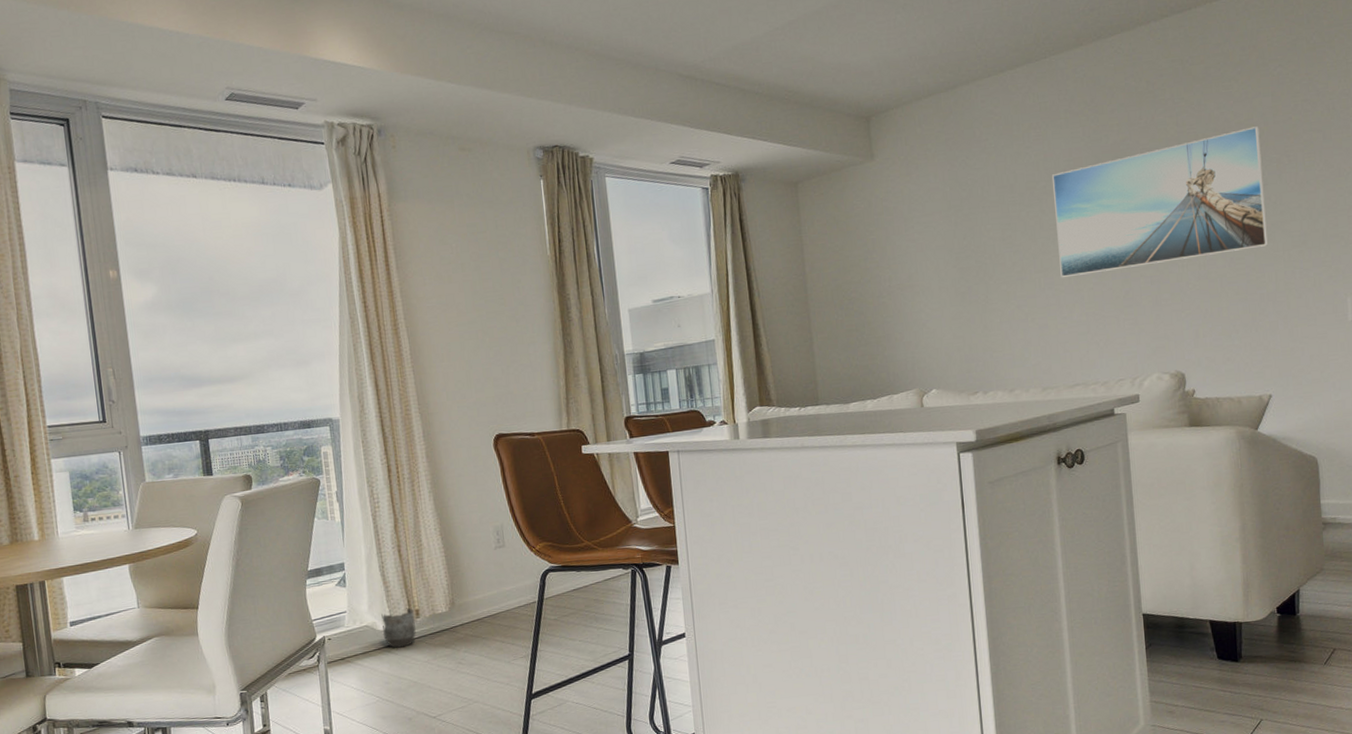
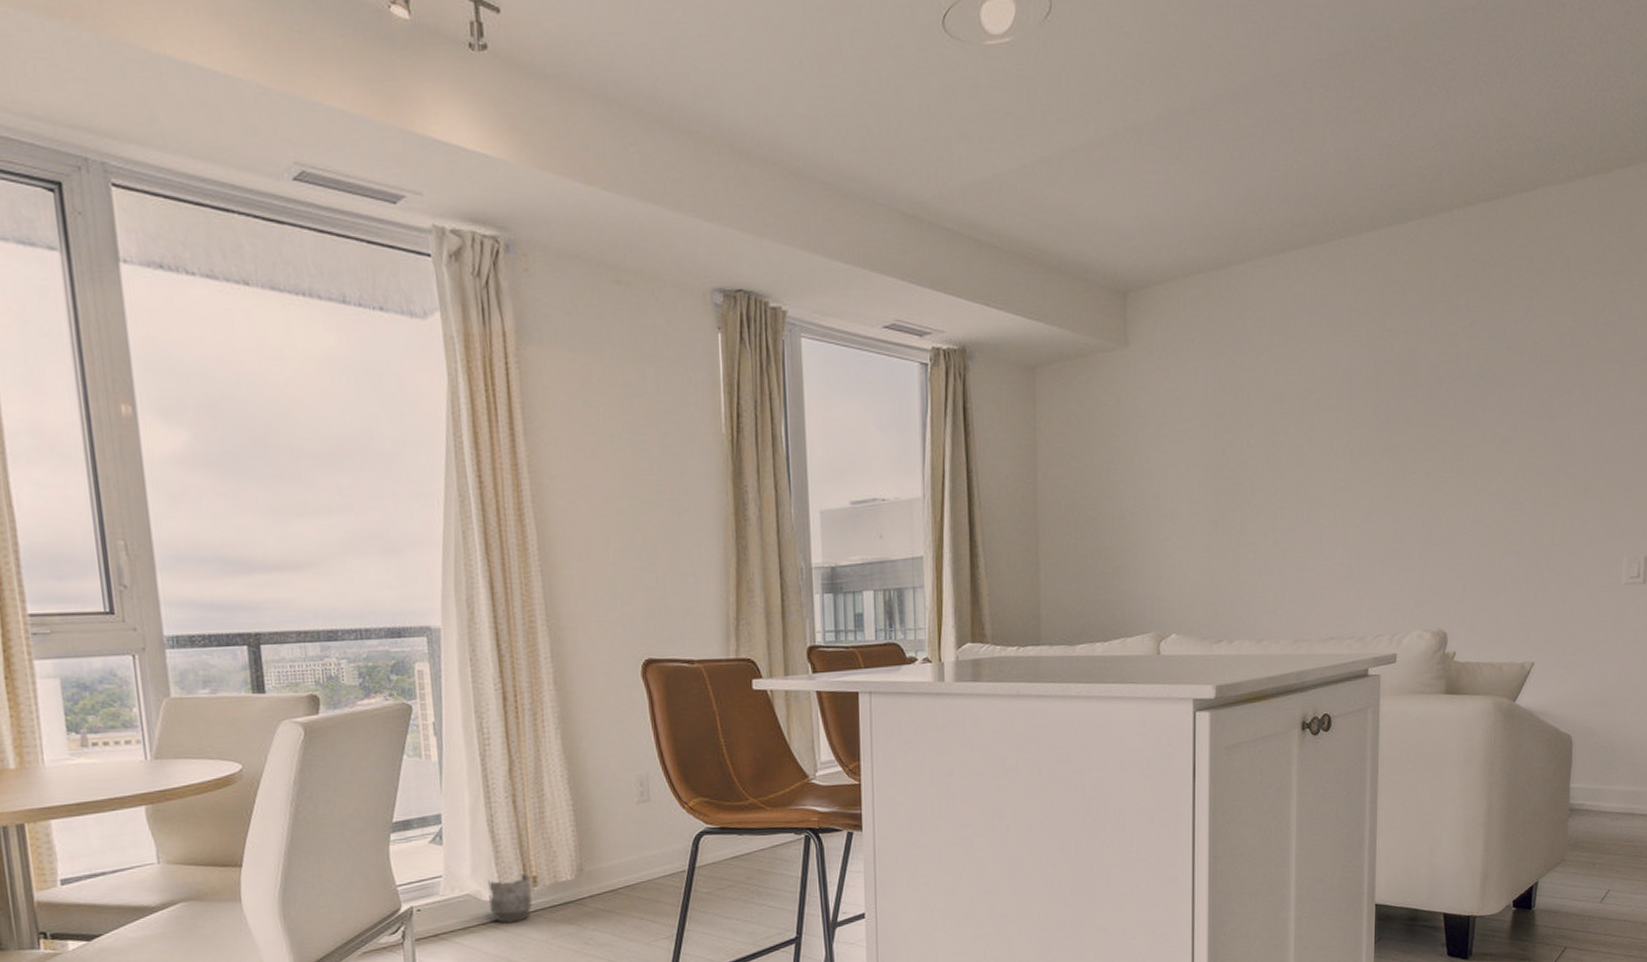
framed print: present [1052,126,1268,278] -> none [1326,349,1555,511]

